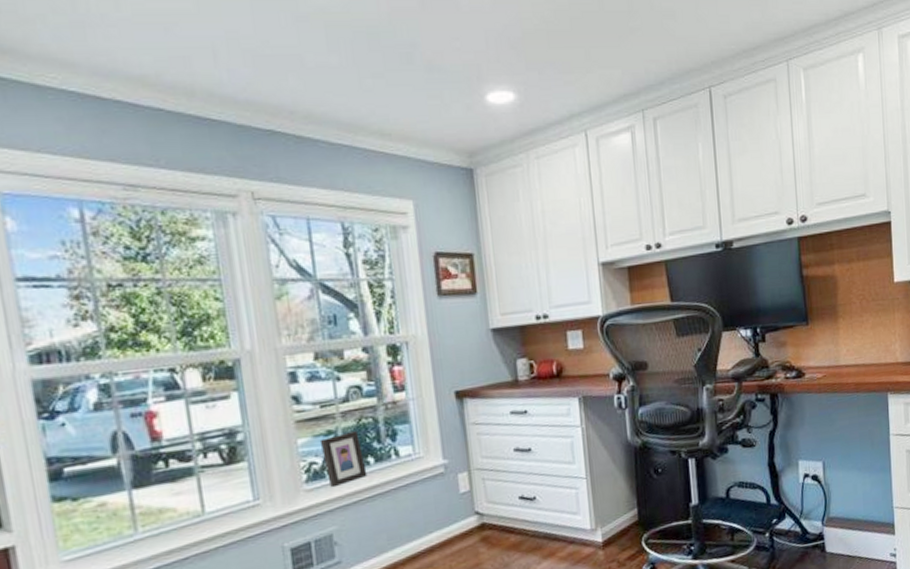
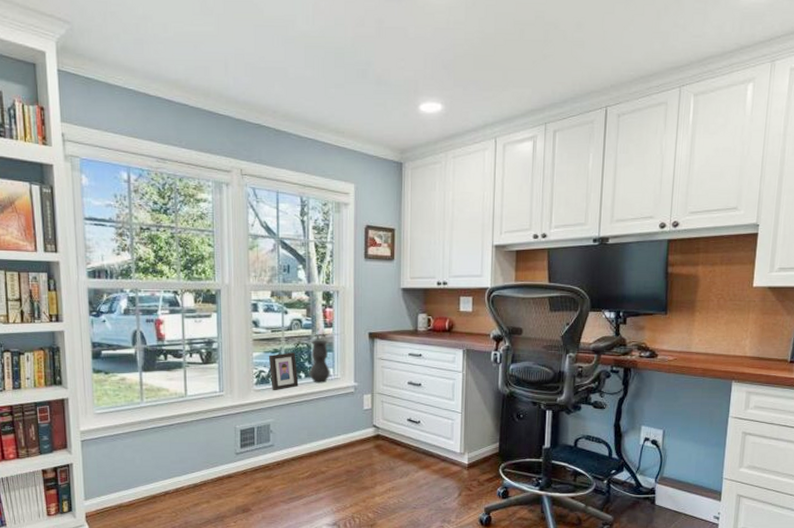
vase: none [376,408,411,469] -> present [309,340,331,384]

